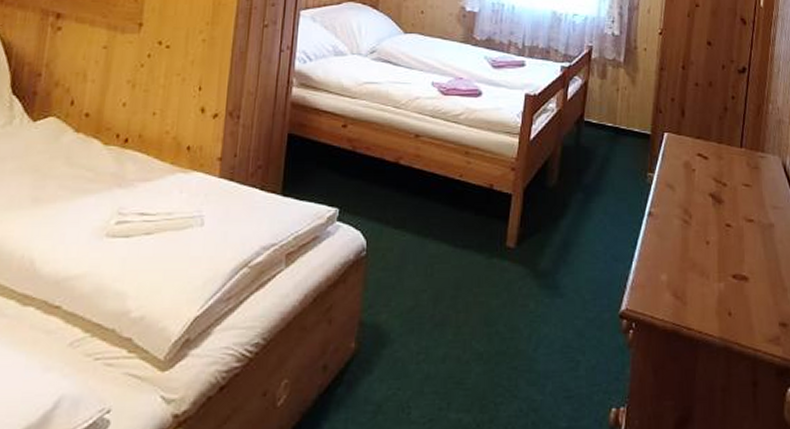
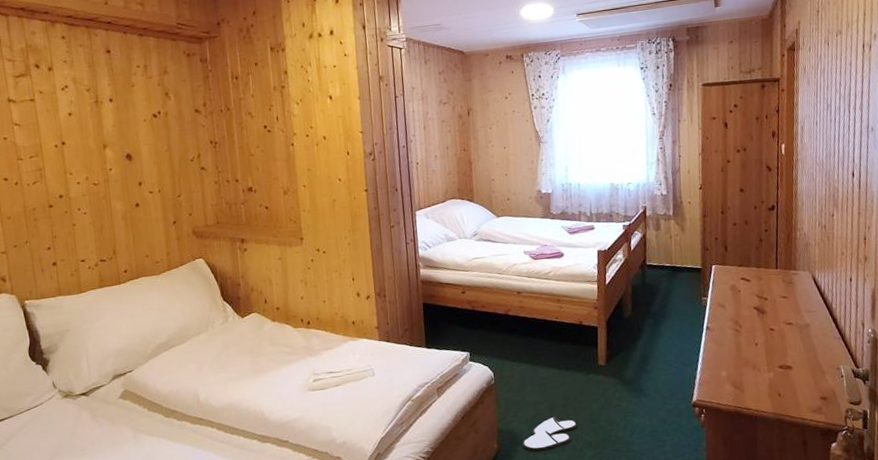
slippers: none [390,311,467,359] -> present [522,416,577,451]

